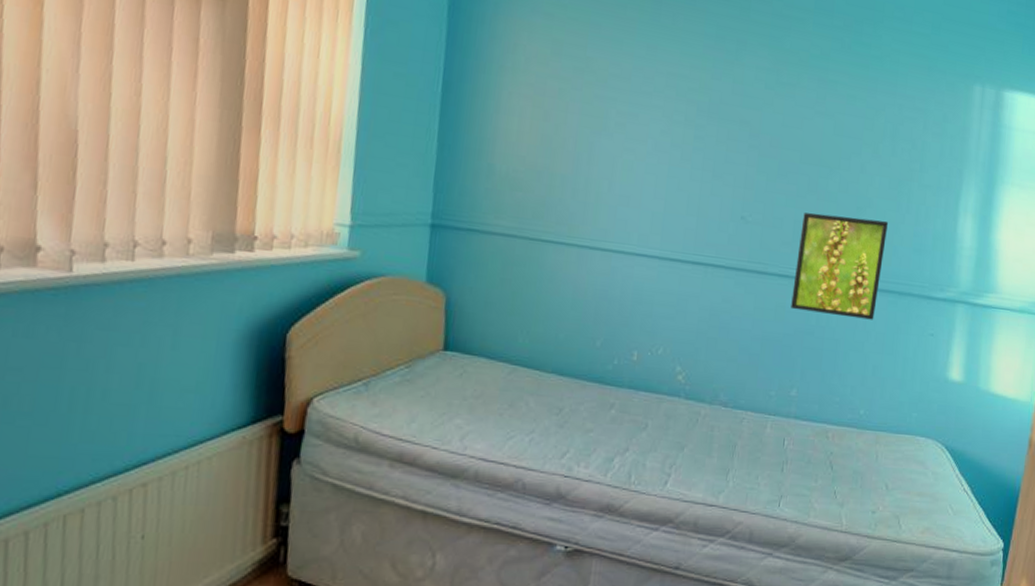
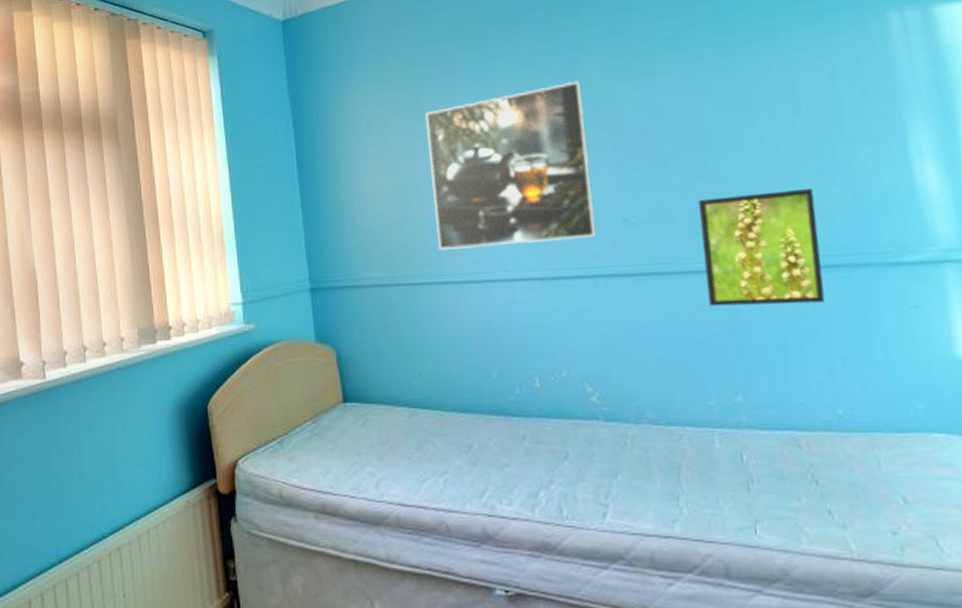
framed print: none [572,64,736,227] -> present [425,80,597,251]

